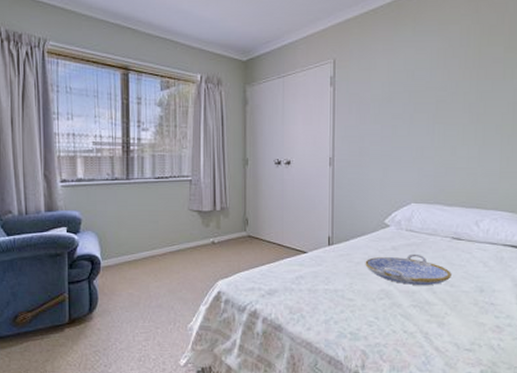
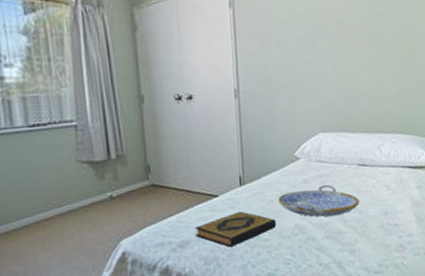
hardback book: none [283,269,362,301] -> present [195,211,277,247]

